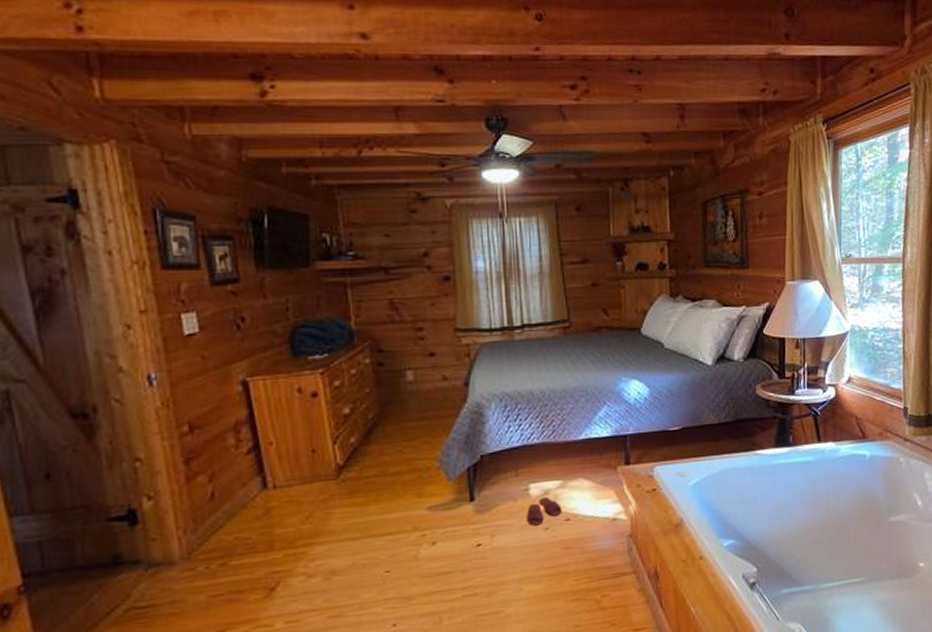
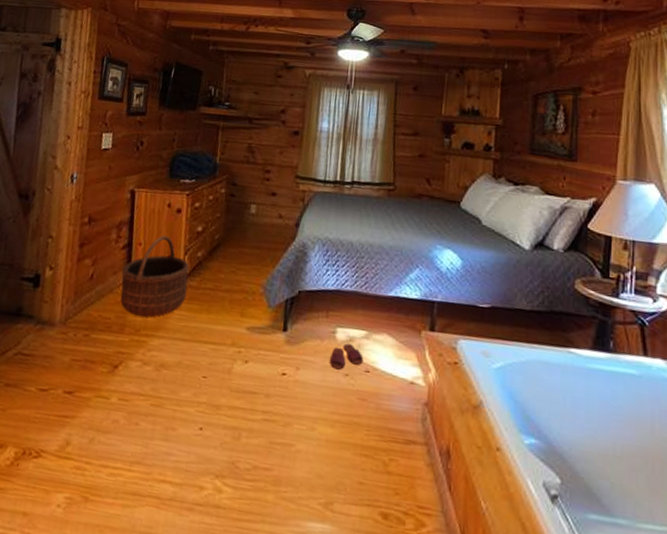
basket: none [253,427,346,527] -> present [120,235,190,317]

